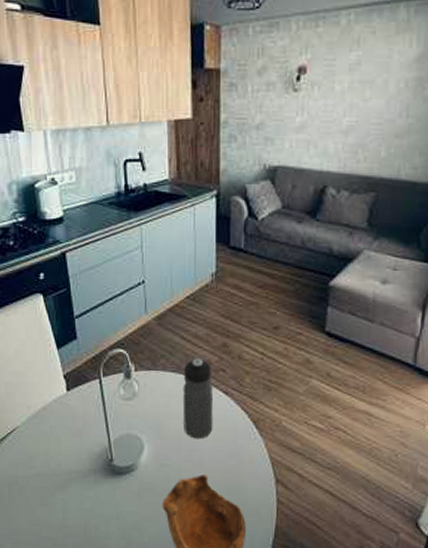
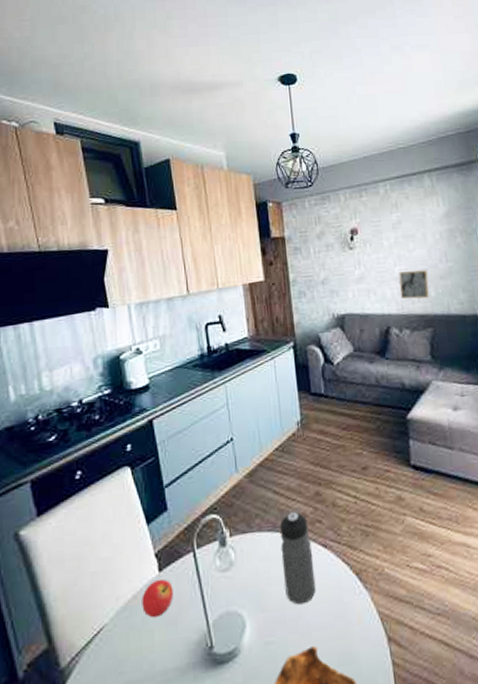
fruit: none [50,397,79,428] -> present [142,579,174,618]
wall art: none [344,123,381,159] -> present [398,269,429,299]

